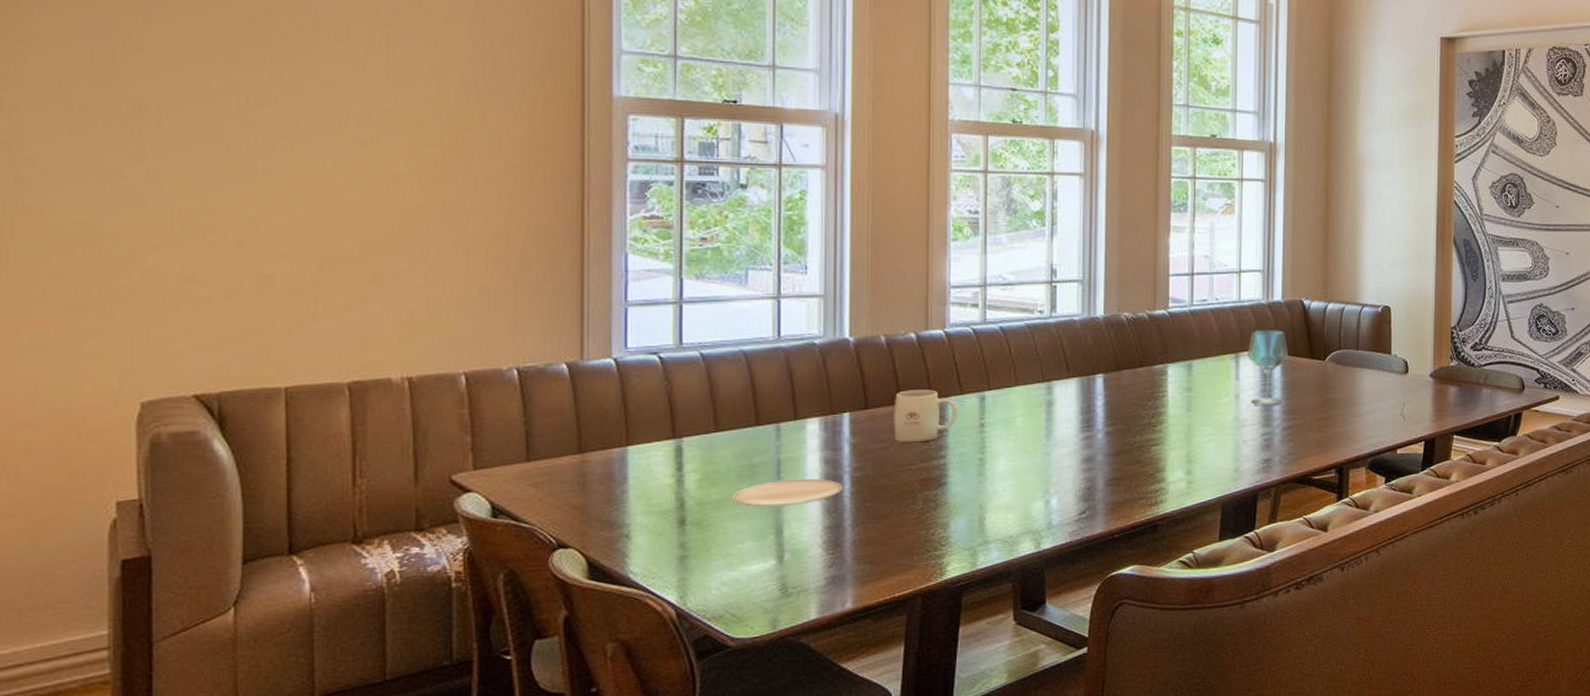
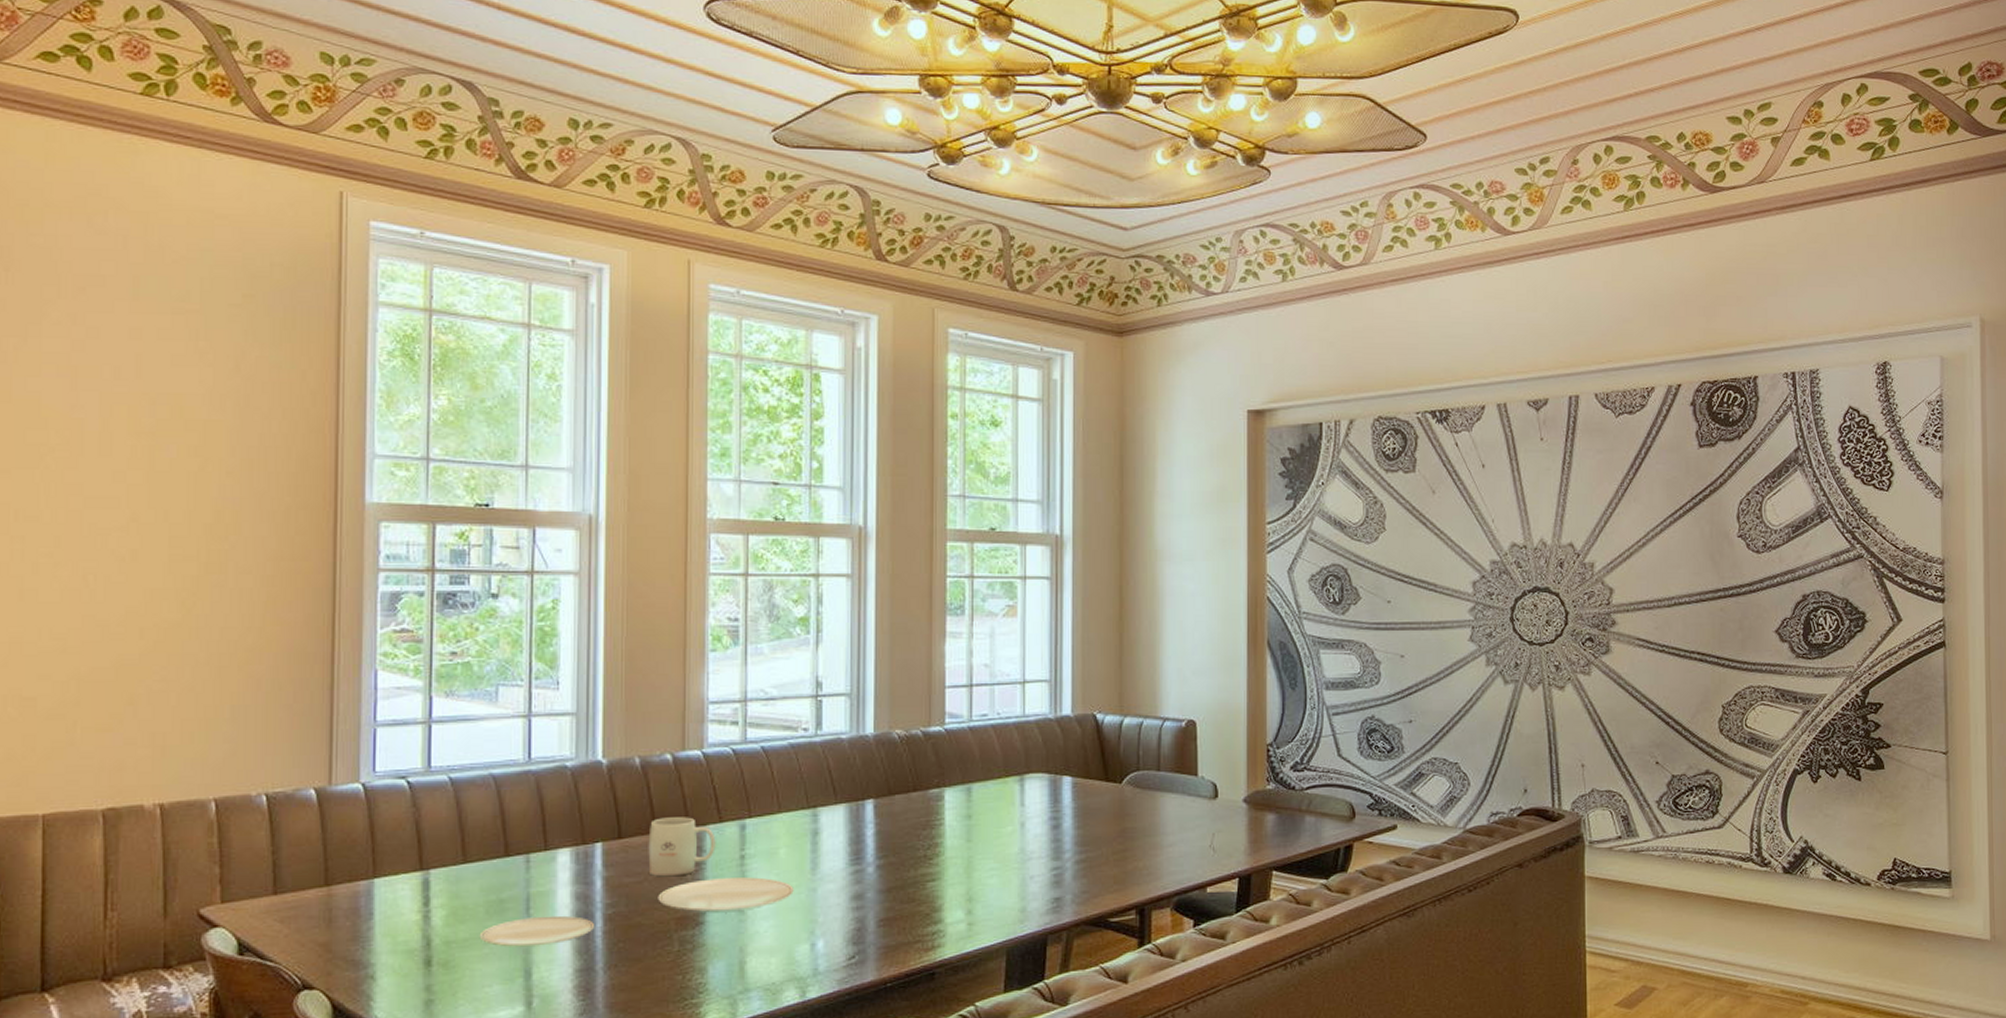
plate: none [903,443,1030,475] -> present [658,877,794,913]
wine glass: present [1248,329,1289,406] -> none [1034,747,1080,836]

